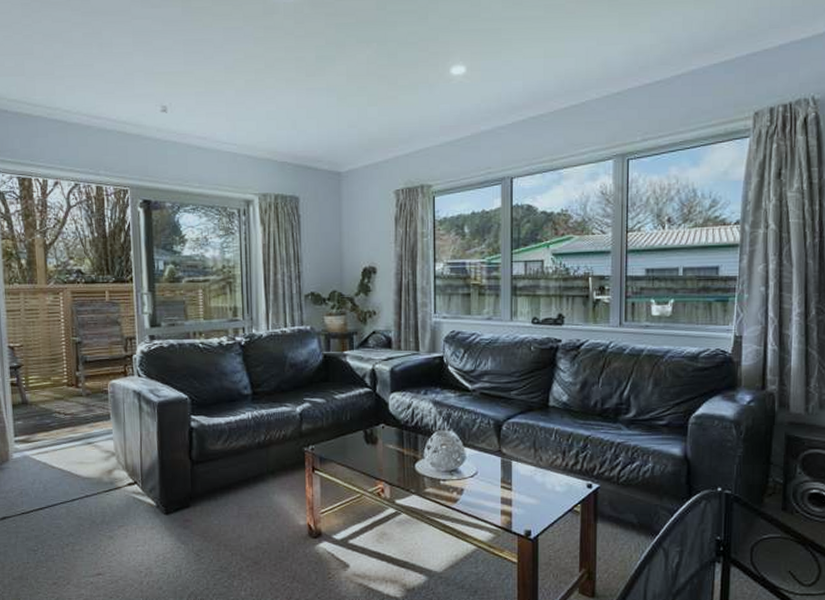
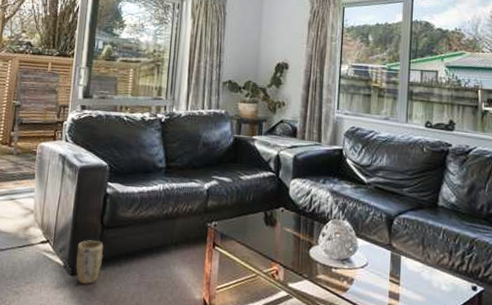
plant pot: none [168,476,197,522] -> present [75,239,104,284]

